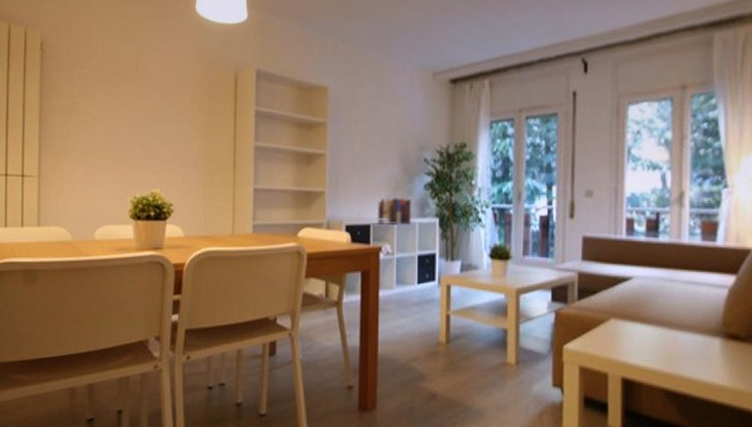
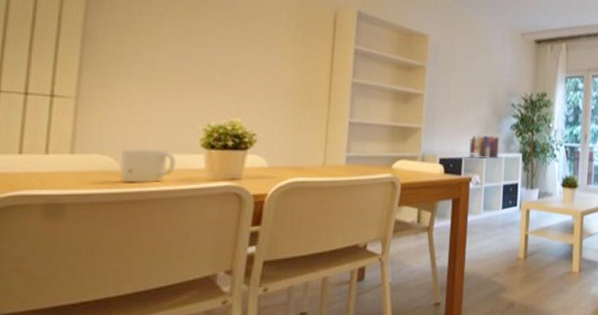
mug: none [71,221,112,252] -> present [119,149,177,183]

